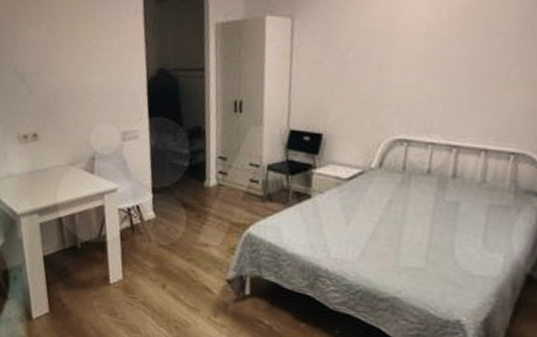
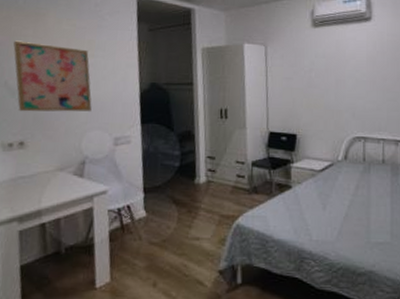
wall art: none [19,19,99,102] -> present [13,40,92,112]

